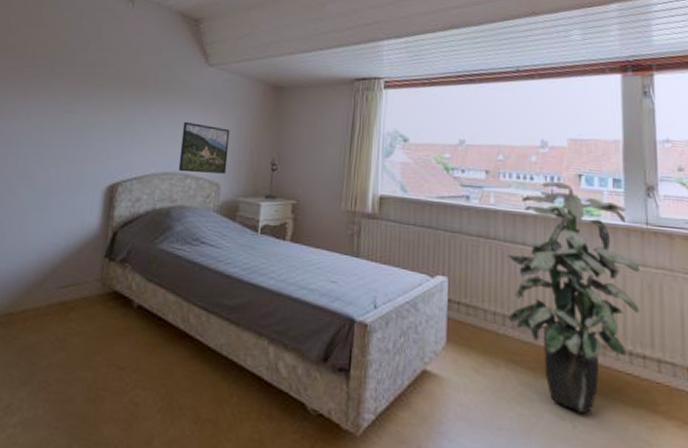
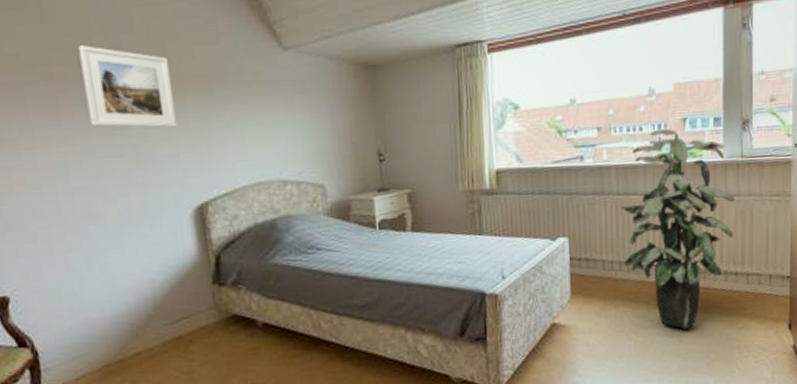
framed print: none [48,45,119,117] -> present [78,45,178,128]
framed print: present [178,121,230,174] -> none [267,120,330,179]

